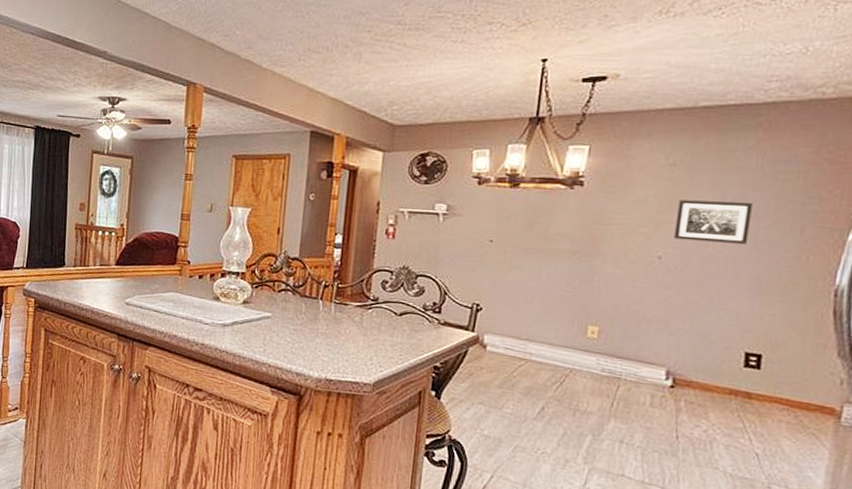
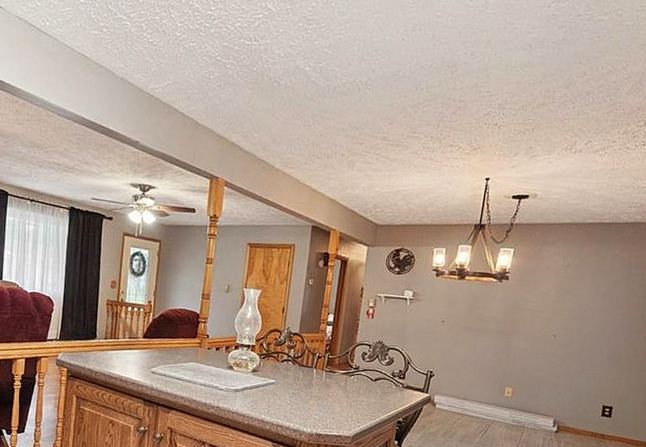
wall art: present [674,200,754,244] -> none [565,293,615,327]

